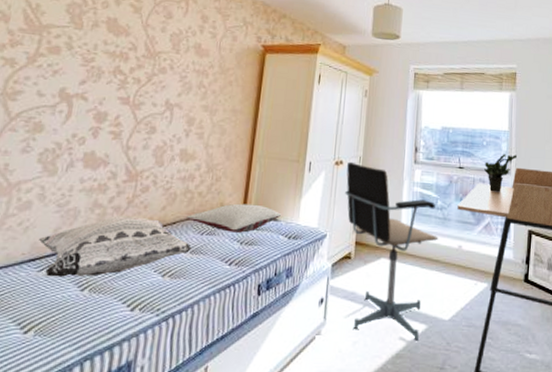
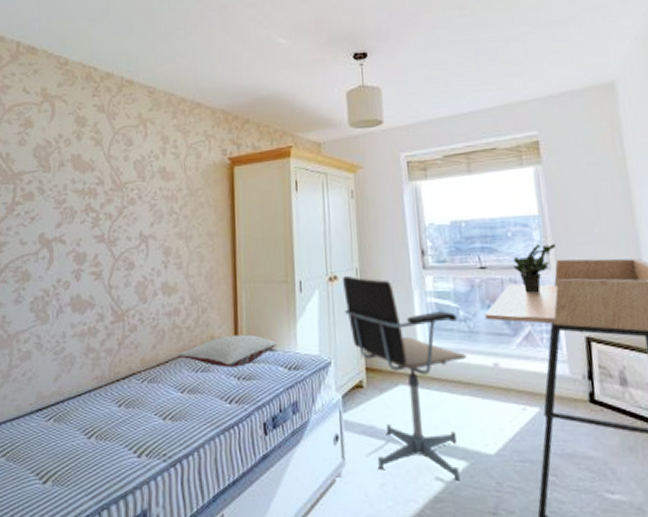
decorative pillow: present [39,216,192,277] -> none [43,358,188,426]

